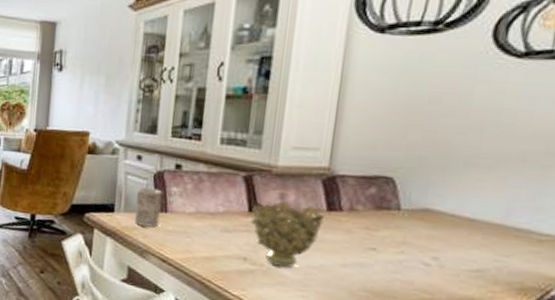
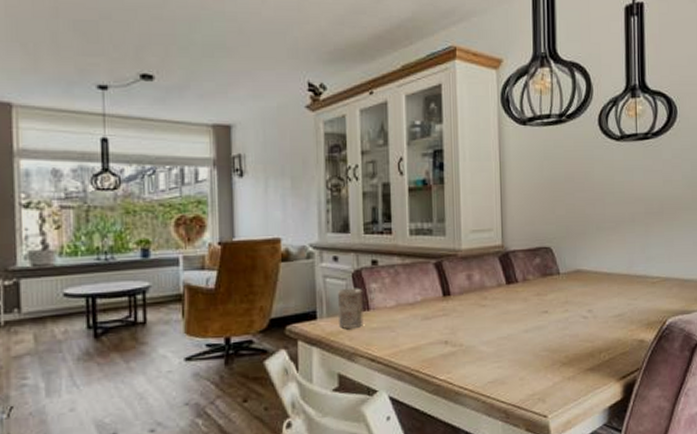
decorative bowl: present [249,200,325,268] -> none [445,281,506,344]

